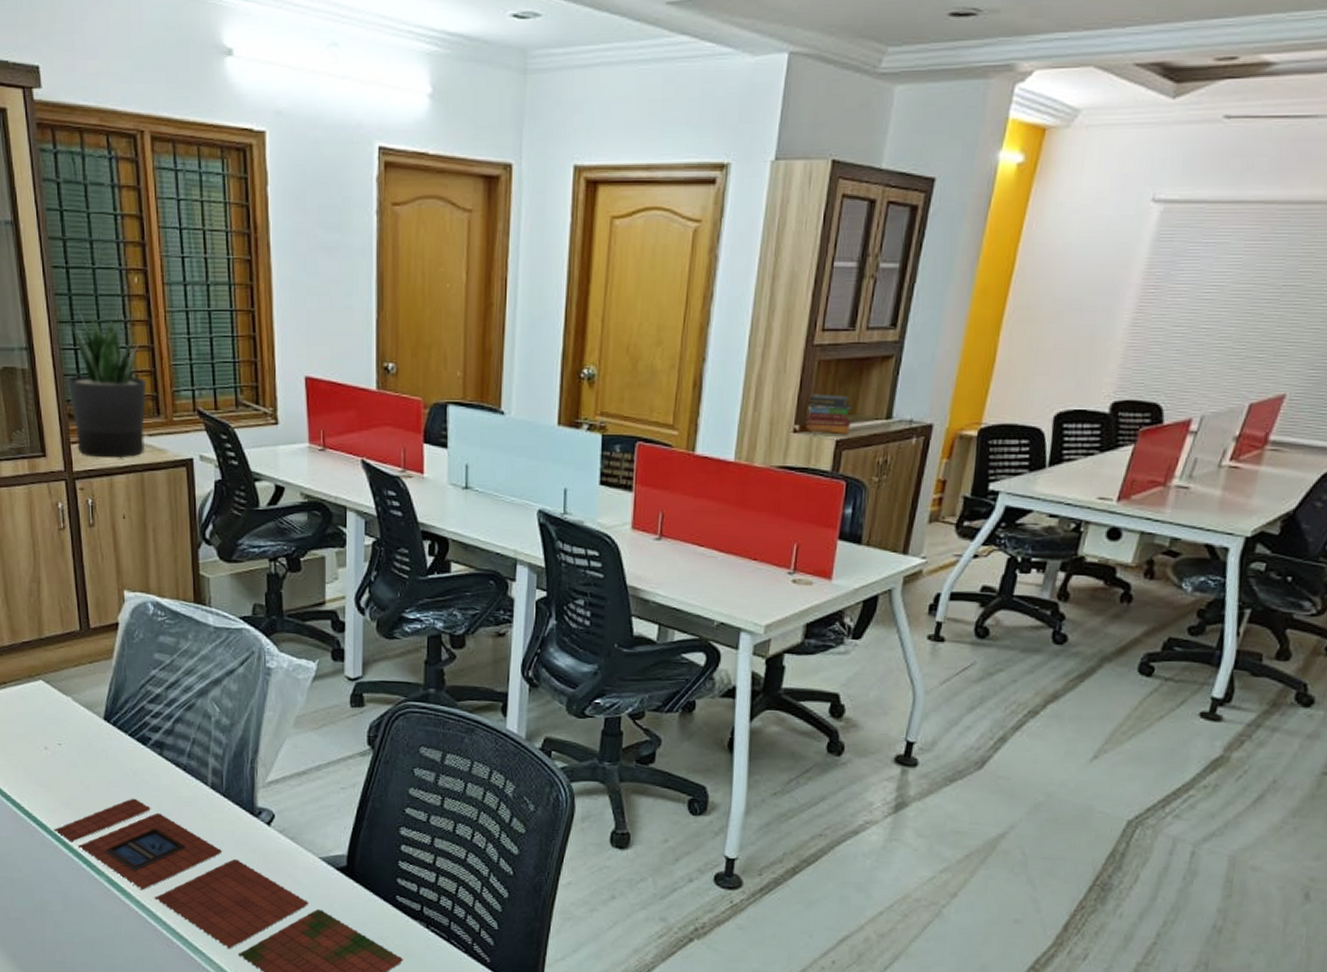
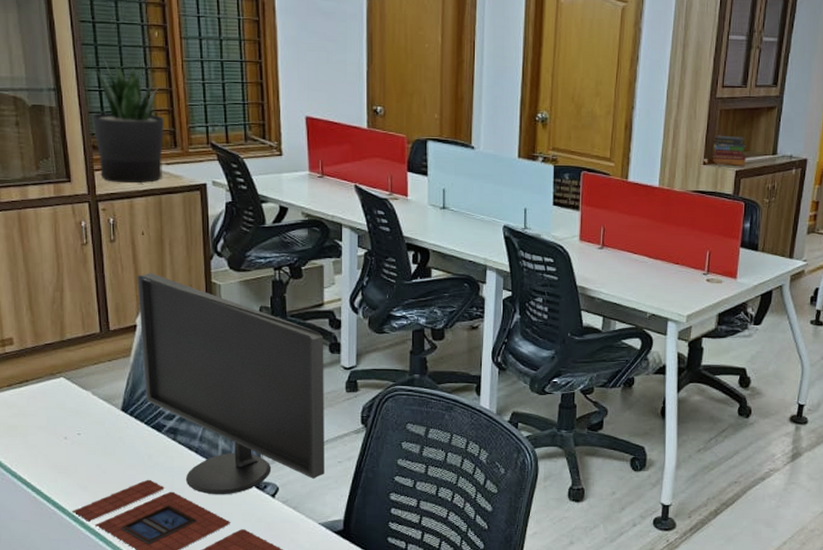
computer monitor: none [118,563,326,820] -> present [137,273,324,495]

